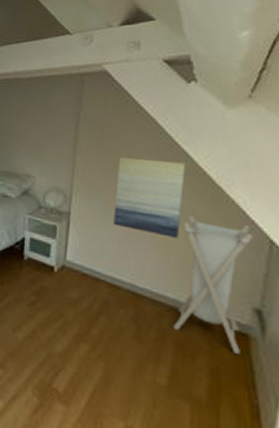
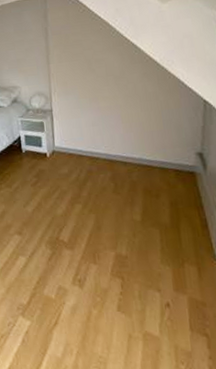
wall art: present [113,157,185,238] -> none [83,53,137,114]
laundry hamper: present [174,214,253,354] -> none [139,91,191,187]

